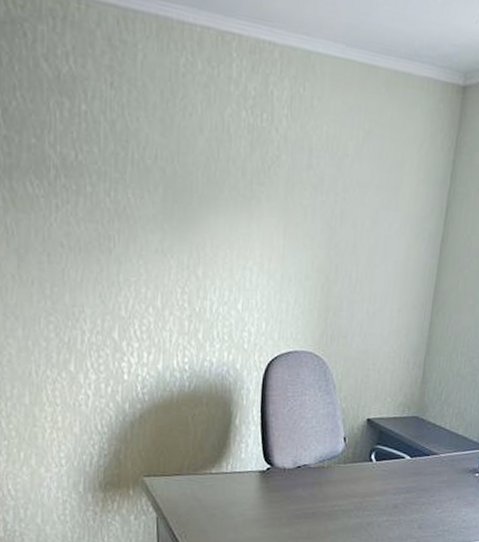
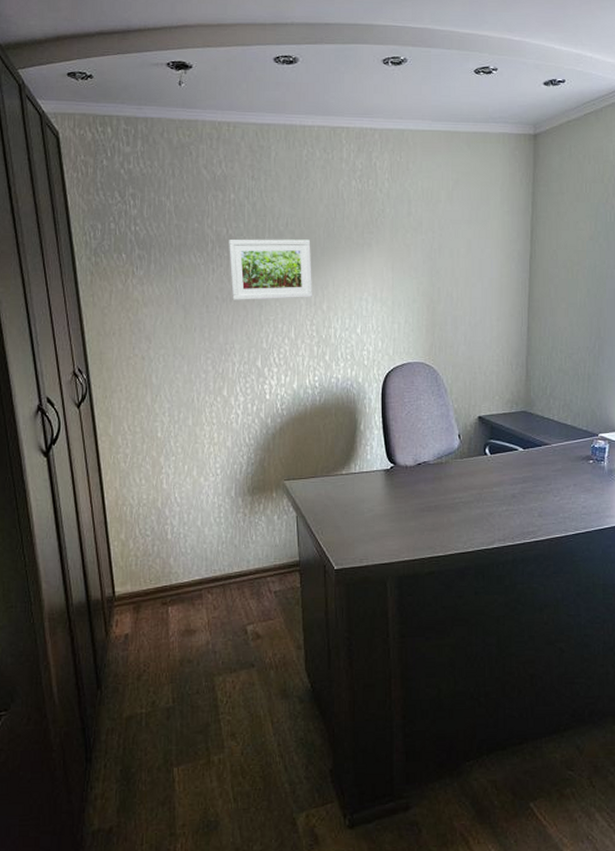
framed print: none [78,168,186,259] -> present [229,239,312,300]

